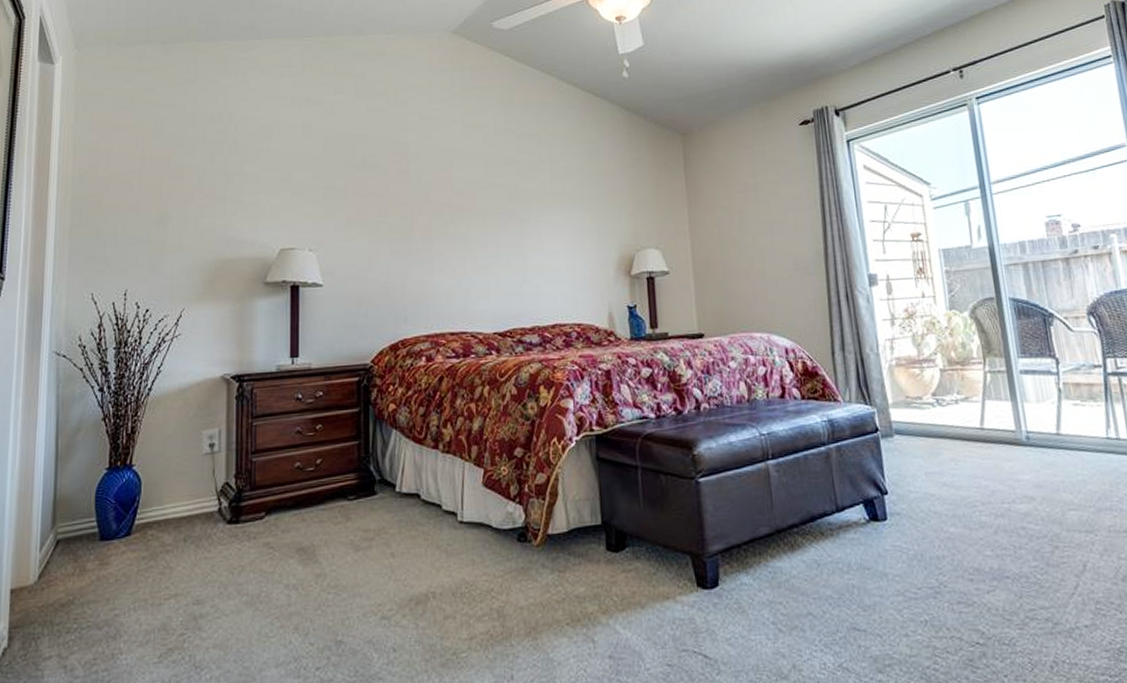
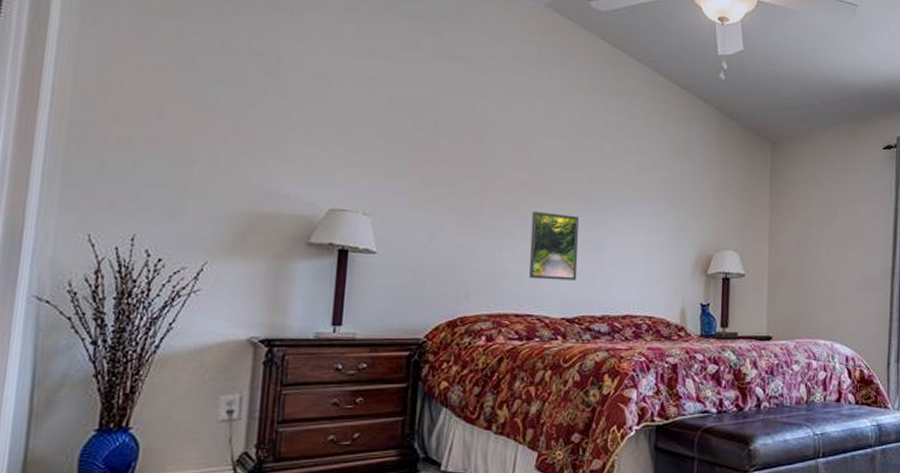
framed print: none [457,230,505,297] -> present [529,211,579,280]

